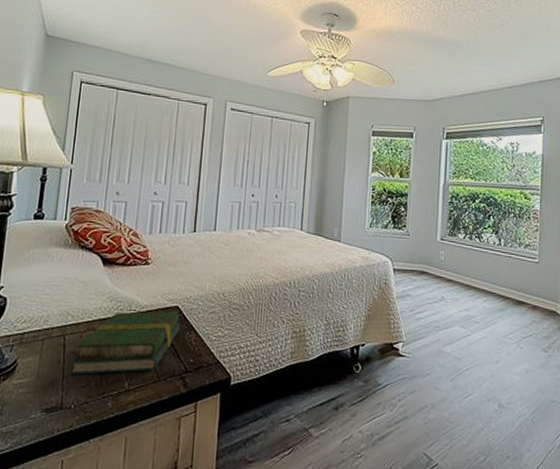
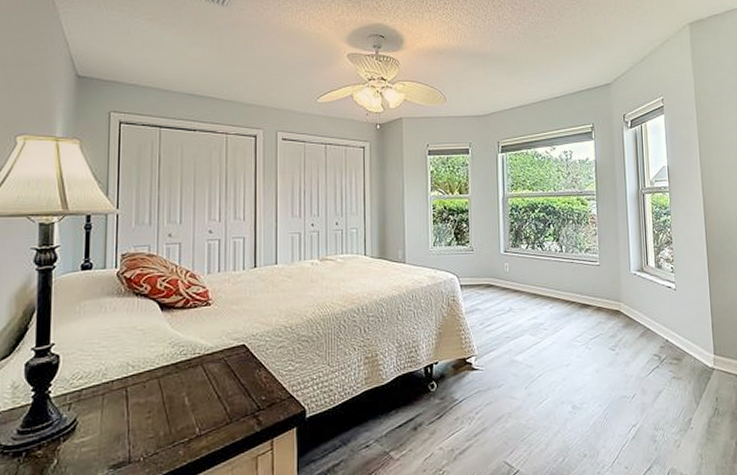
book: present [70,311,180,375] -> none [136,350,248,426]

